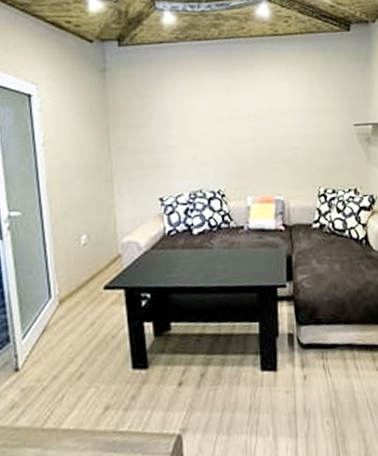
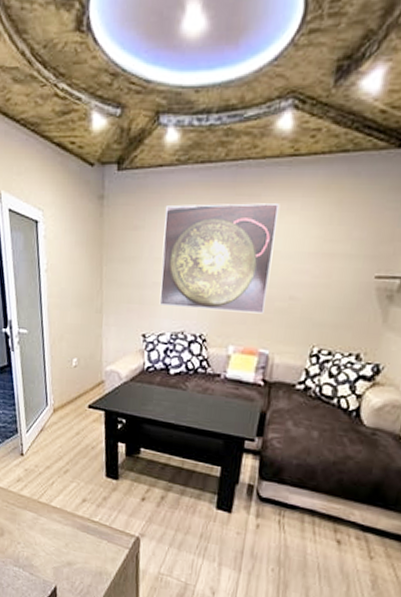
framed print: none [169,72,273,167] -> present [159,203,280,314]

